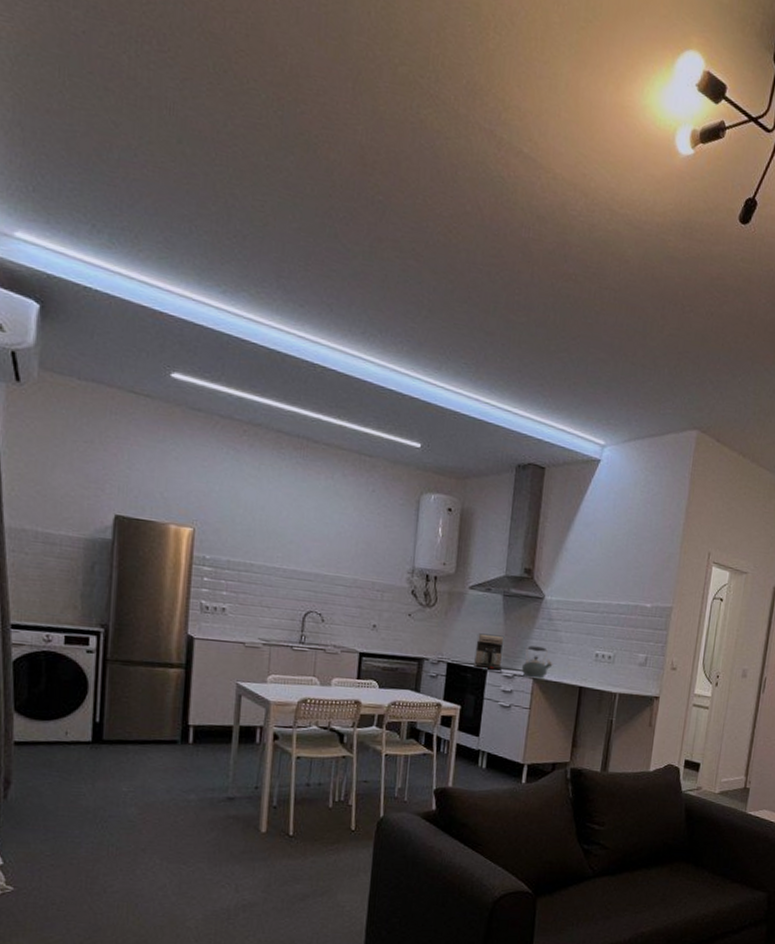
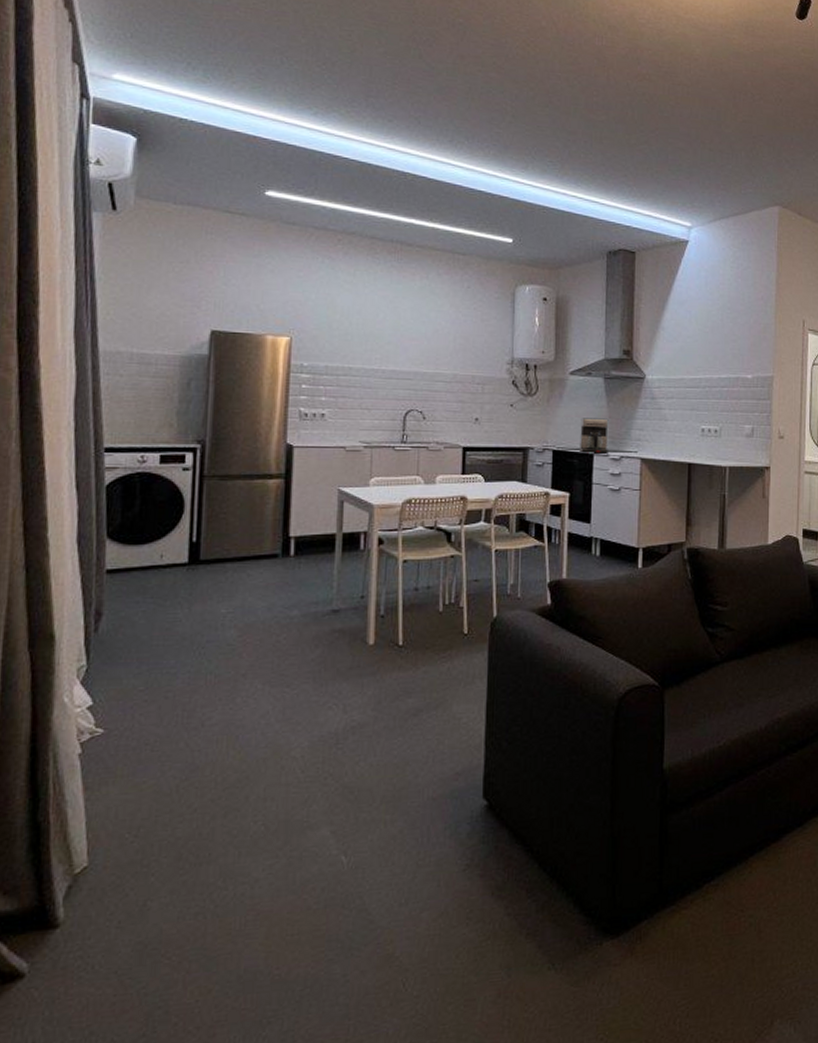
kettle: present [521,645,553,679] -> none [628,426,660,458]

